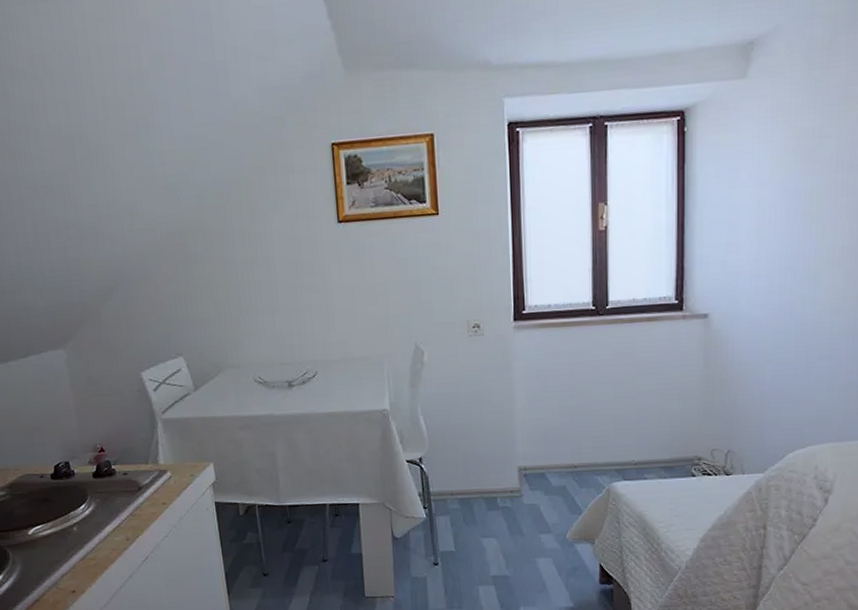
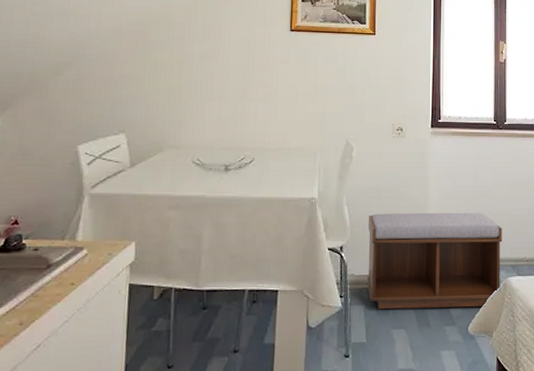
bench: none [447,414,605,520] -> present [366,212,502,310]

